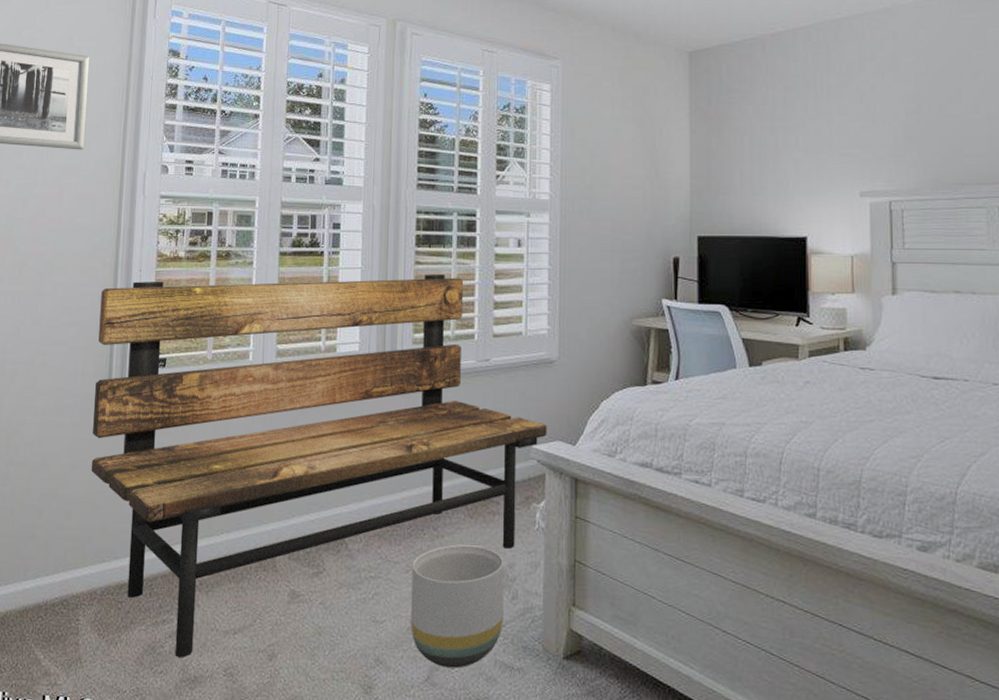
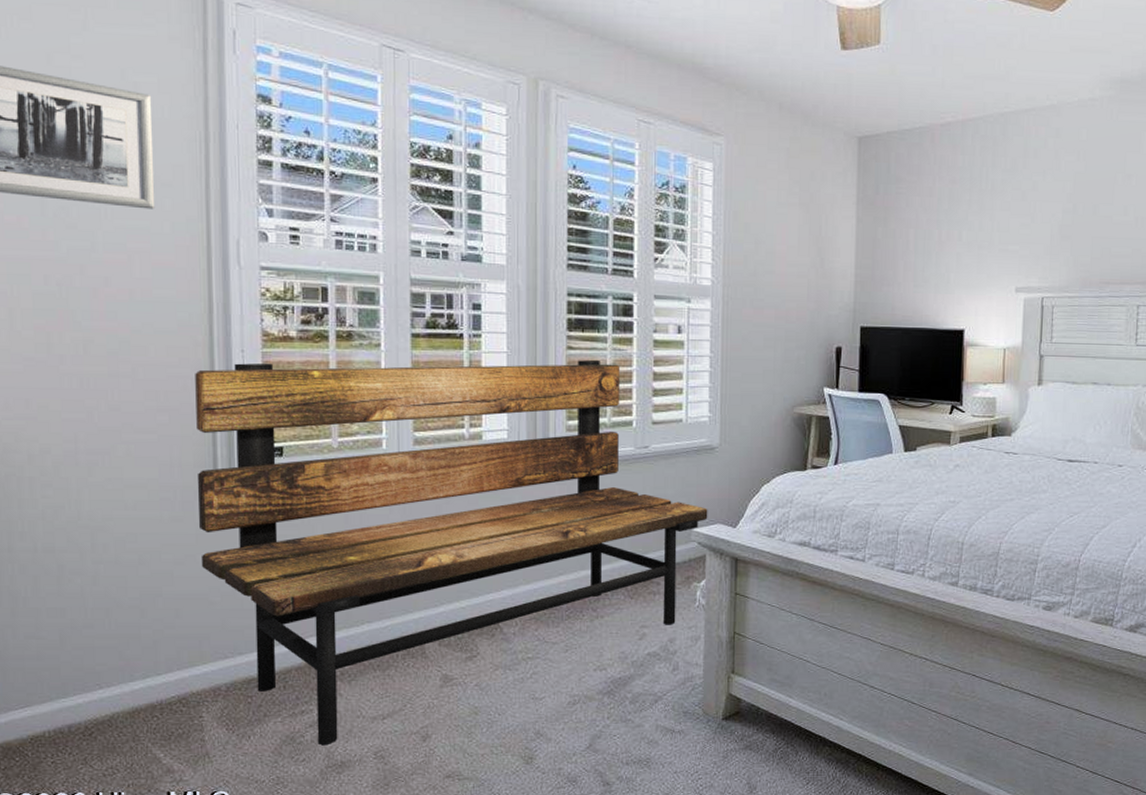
planter: present [411,545,504,669] -> none [571,624,665,735]

